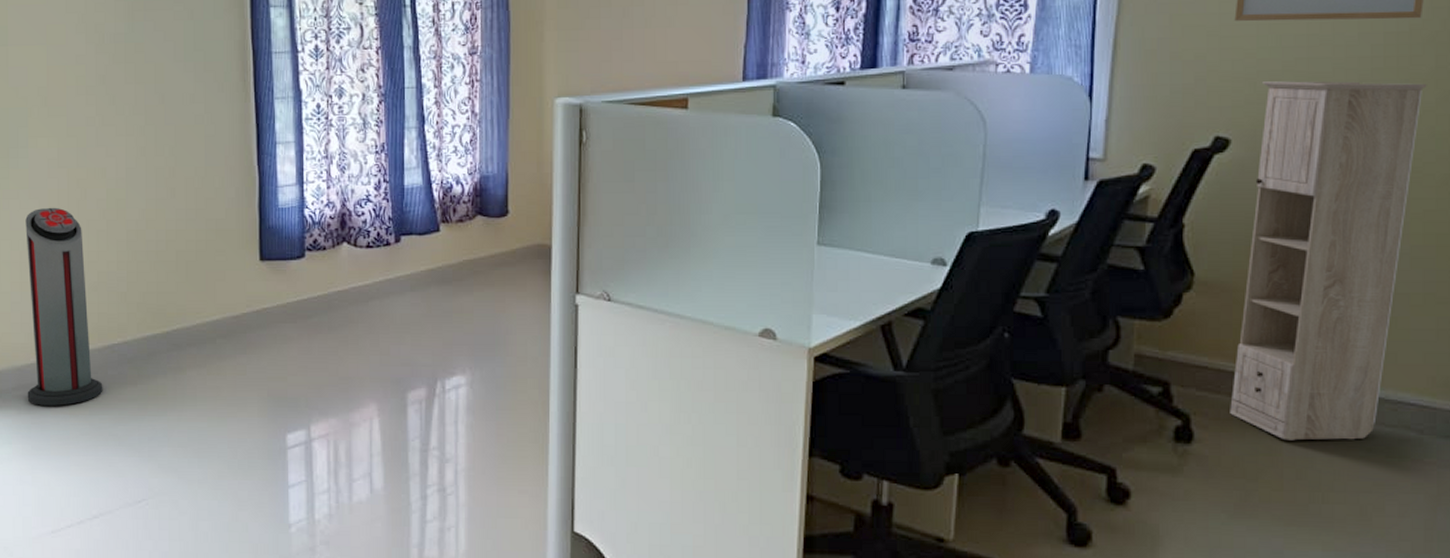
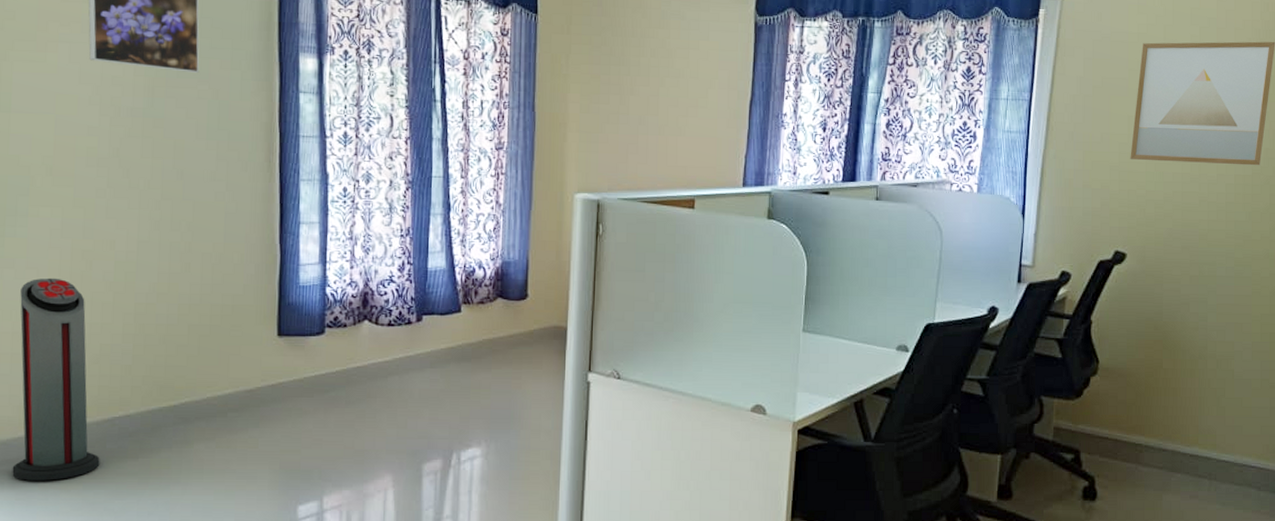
storage cabinet: present [1230,81,1427,441] -> none [1124,209,1264,497]

